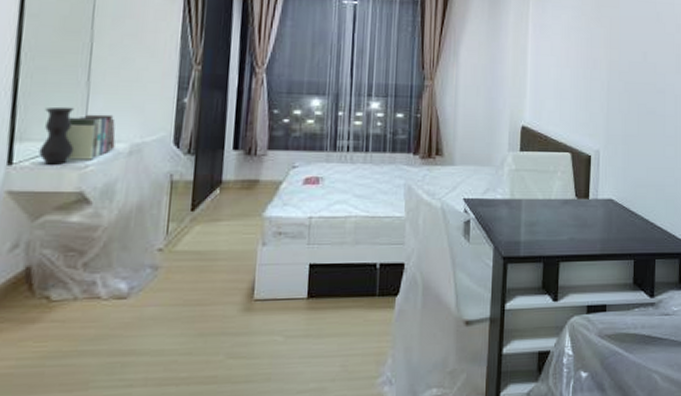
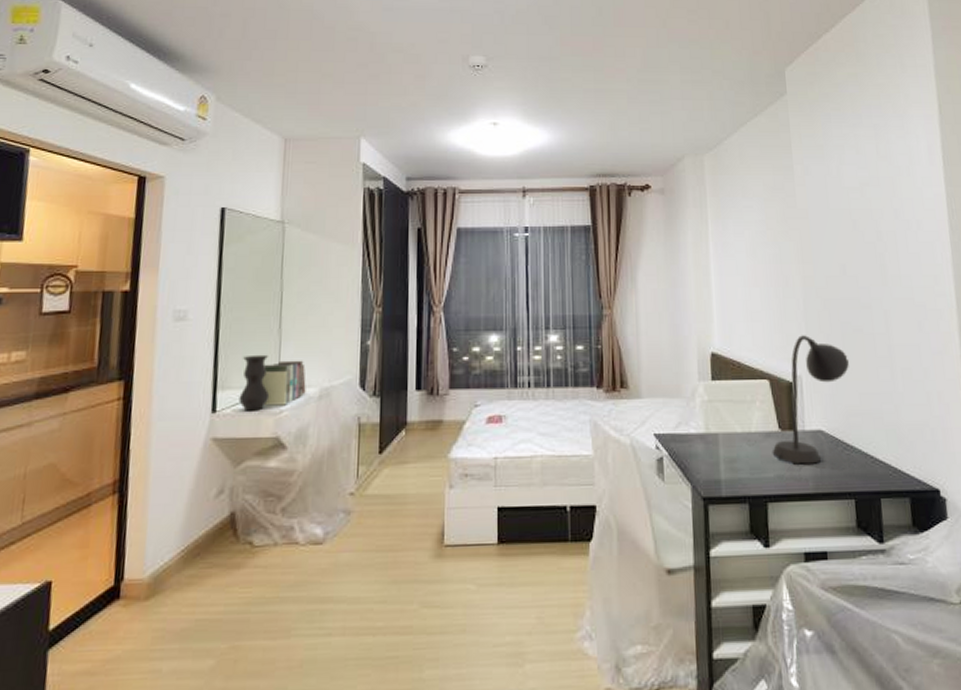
desk lamp: none [567,114,642,229] -> present [772,335,850,465]

